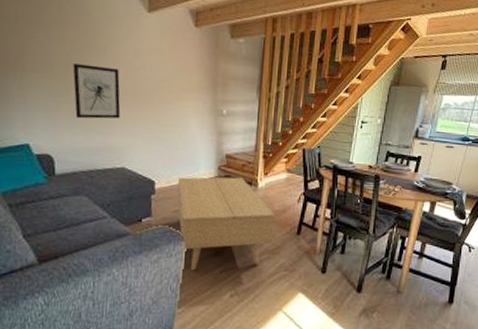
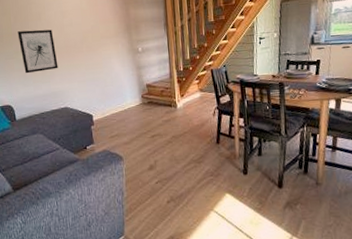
coffee table: present [177,177,275,271] -> none [111,102,197,185]

